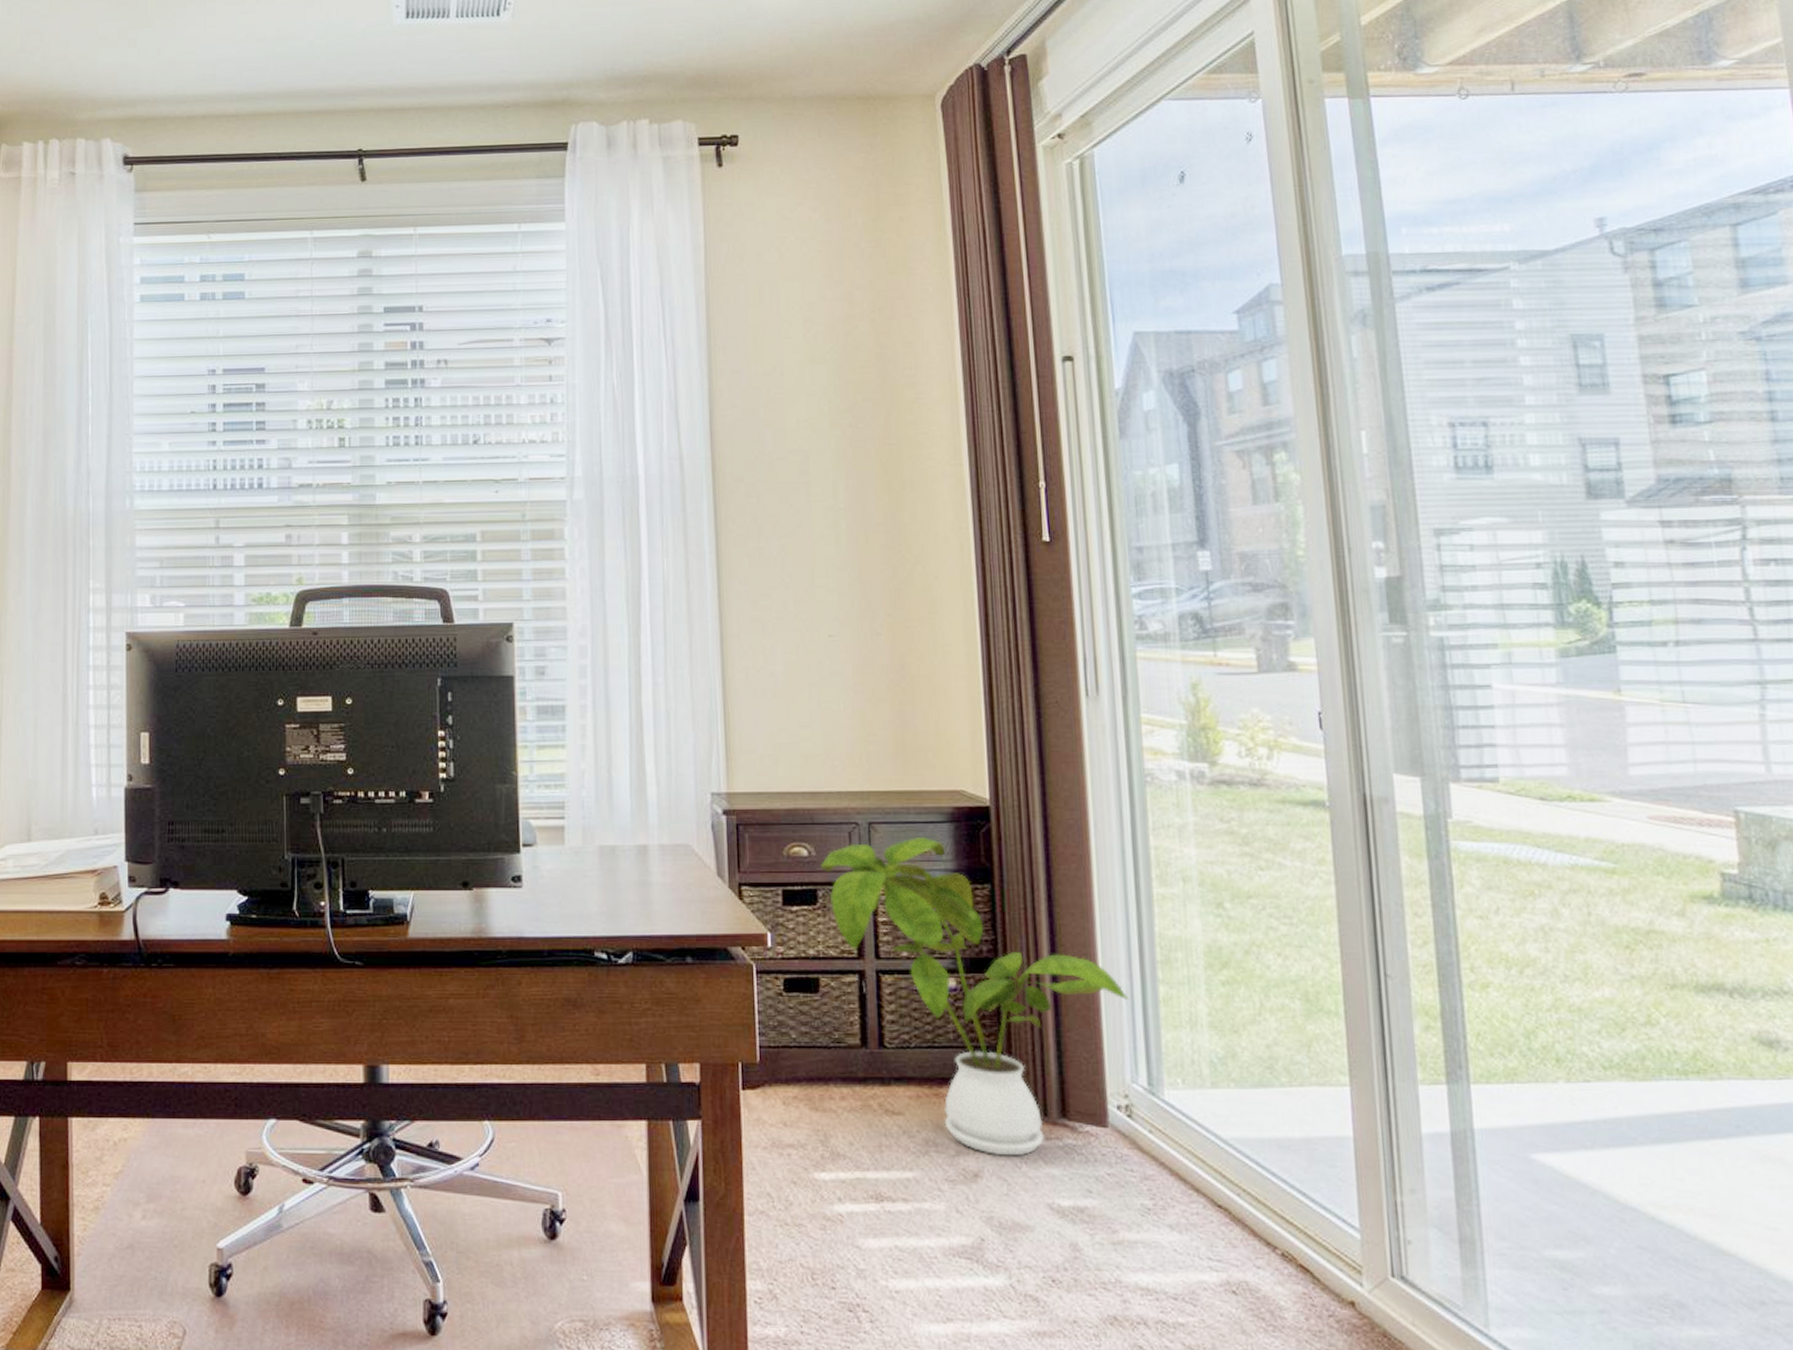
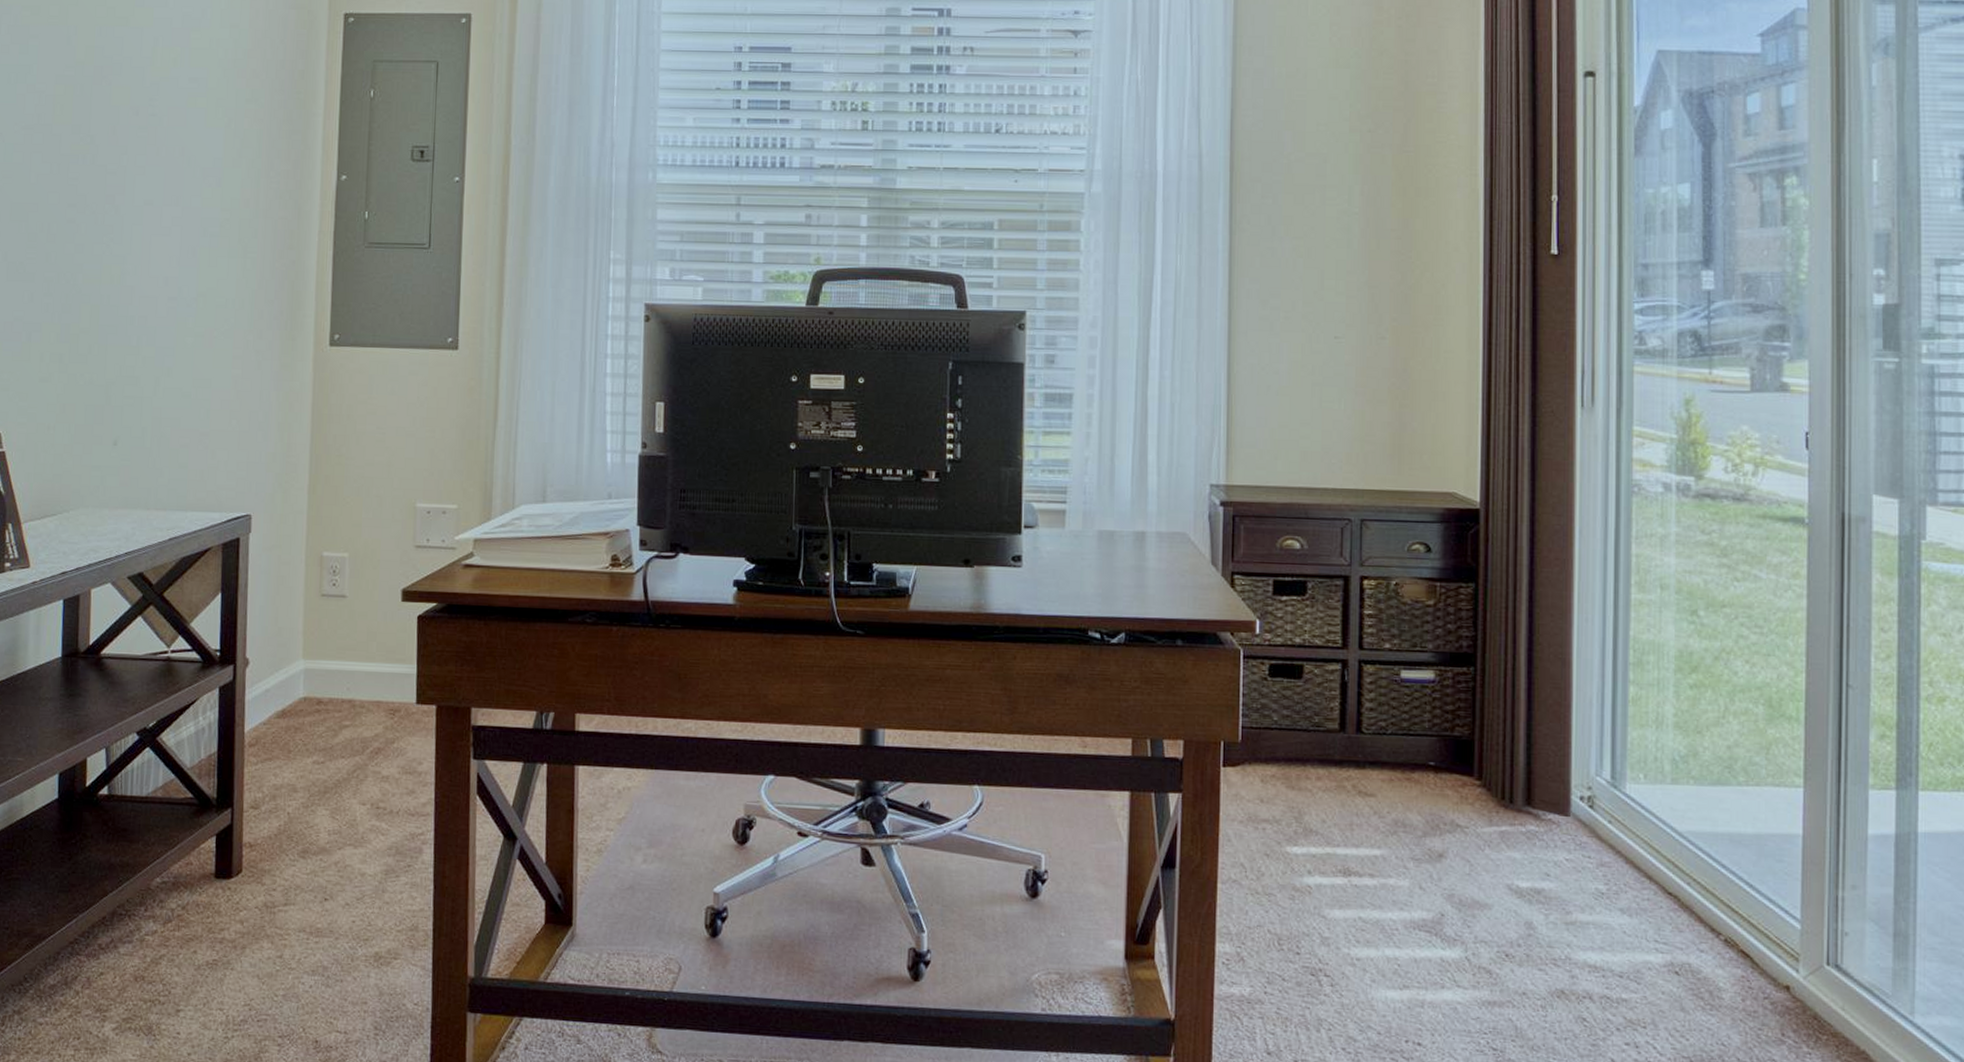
house plant: present [819,836,1130,1156] -> none [1311,535,1600,840]

